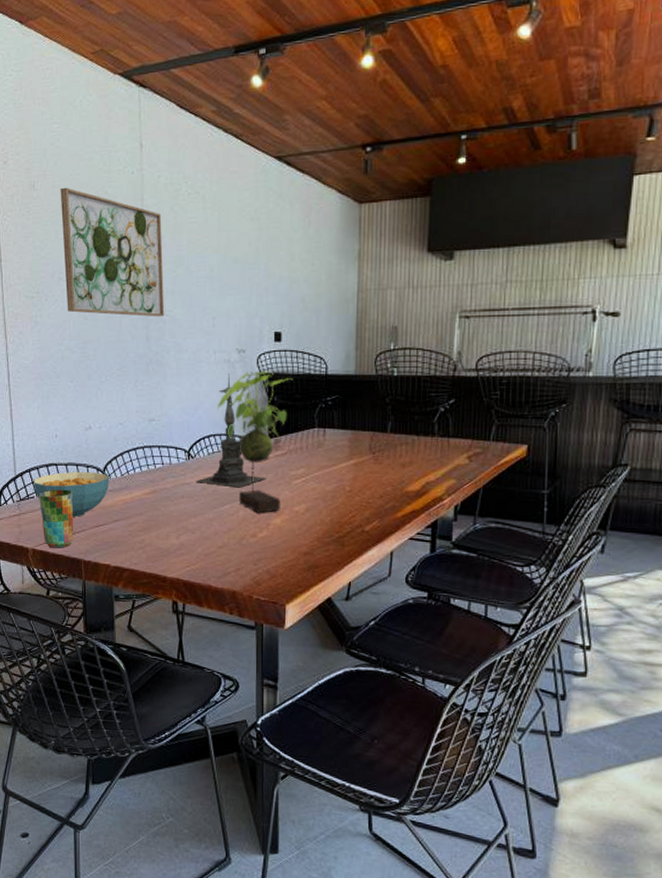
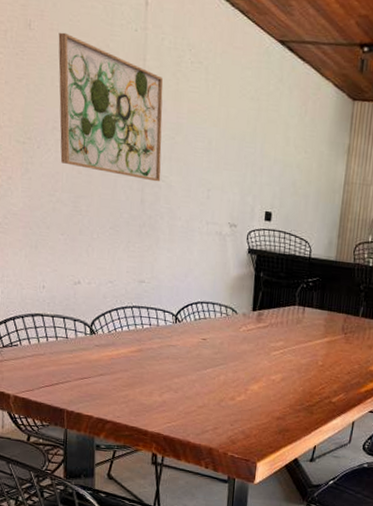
cereal bowl: present [33,471,110,517] -> none [18,323,97,368]
cup: present [39,489,74,548] -> none [23,339,59,397]
candle holder: present [195,373,267,488] -> none [181,245,248,354]
plant: present [217,370,293,513] -> none [206,246,279,379]

